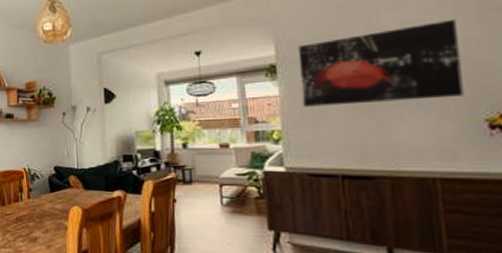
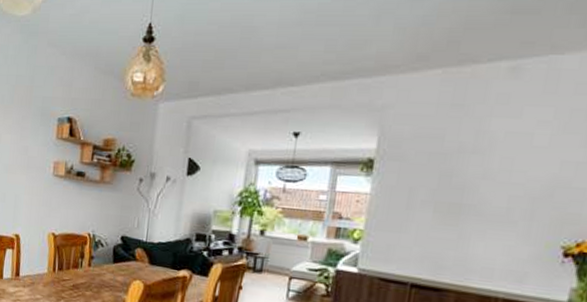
wall art: present [297,19,464,107] -> none [390,137,565,220]

